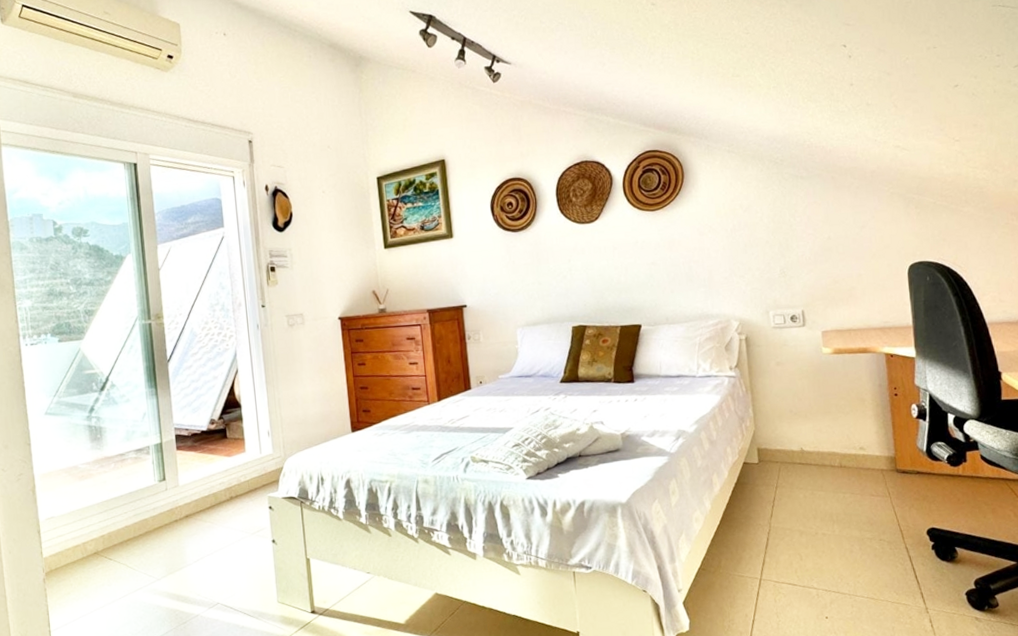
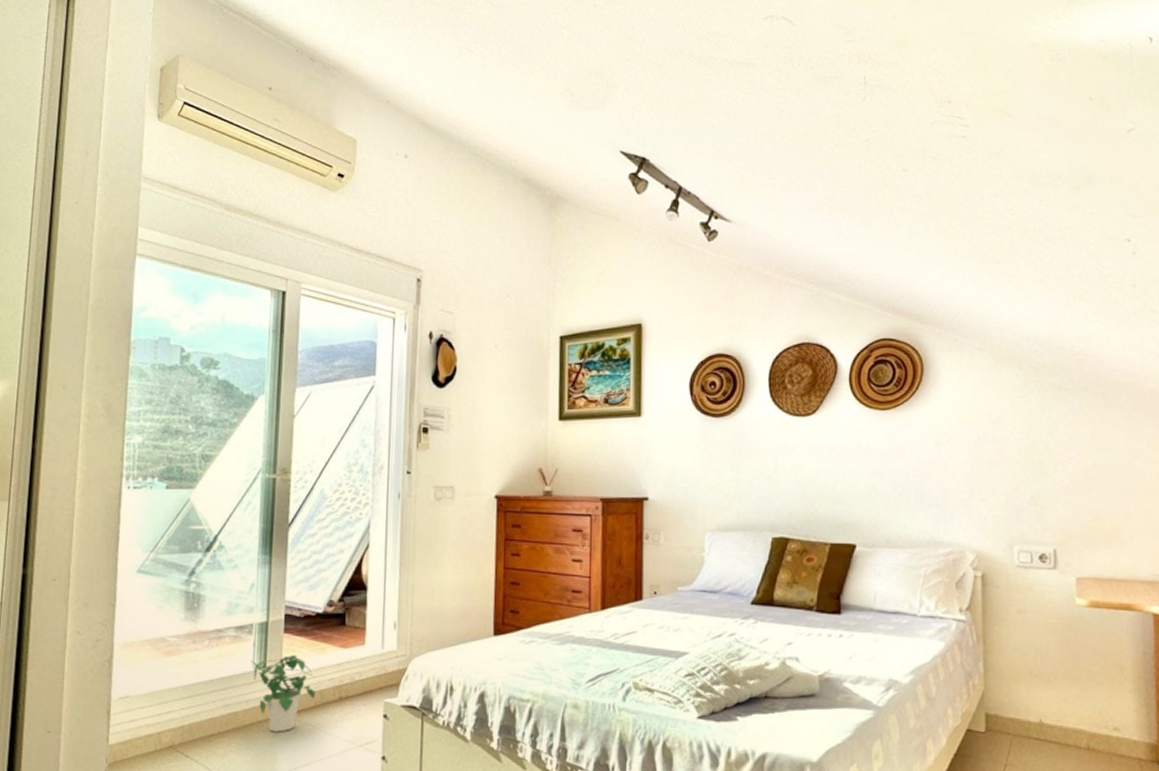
potted plant: none [152,467,210,531] -> present [251,654,315,732]

